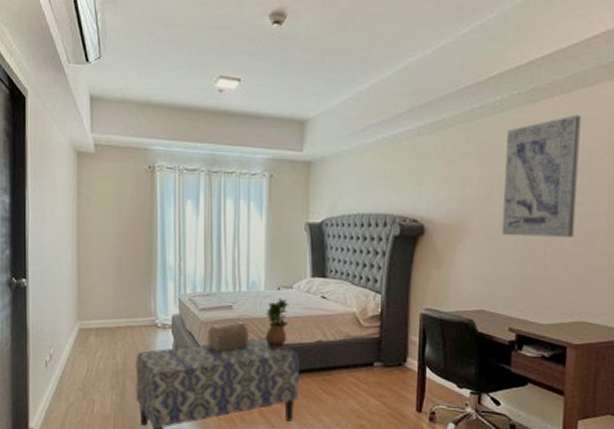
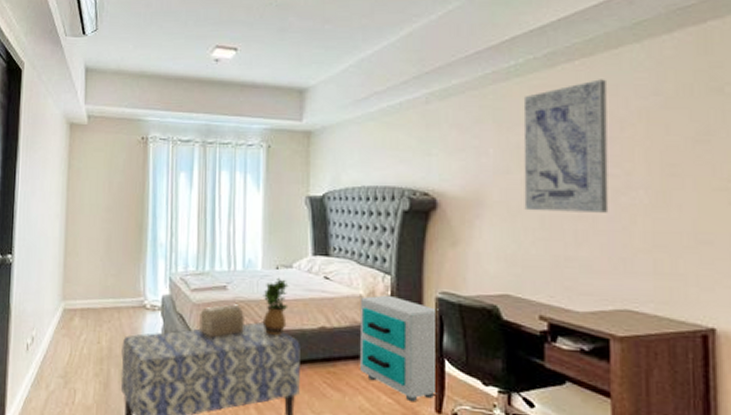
nightstand: none [351,312,422,404] -> present [359,295,439,403]

